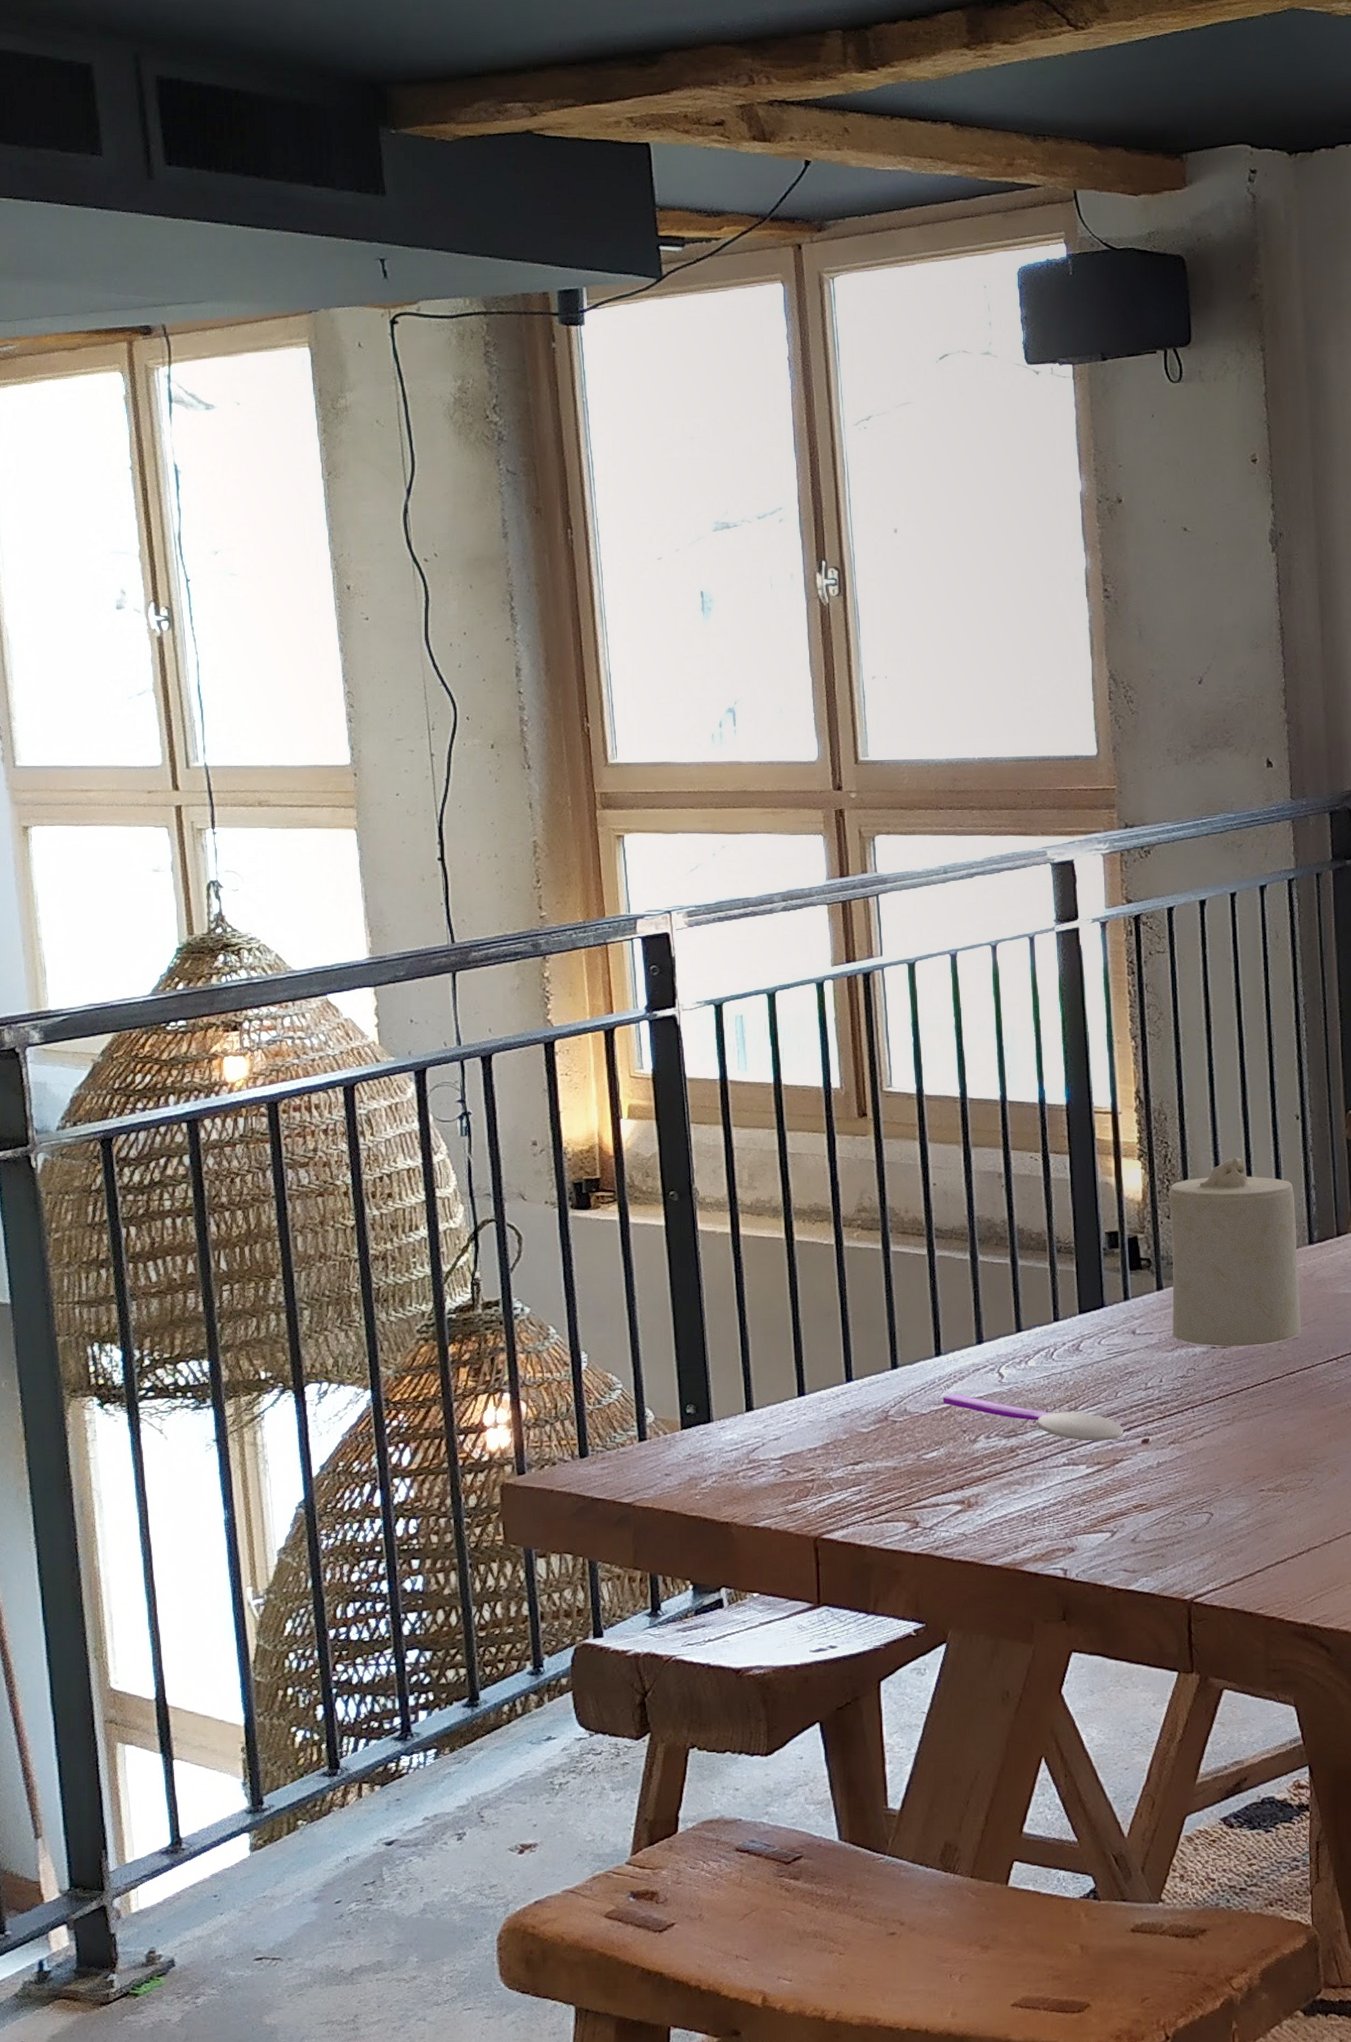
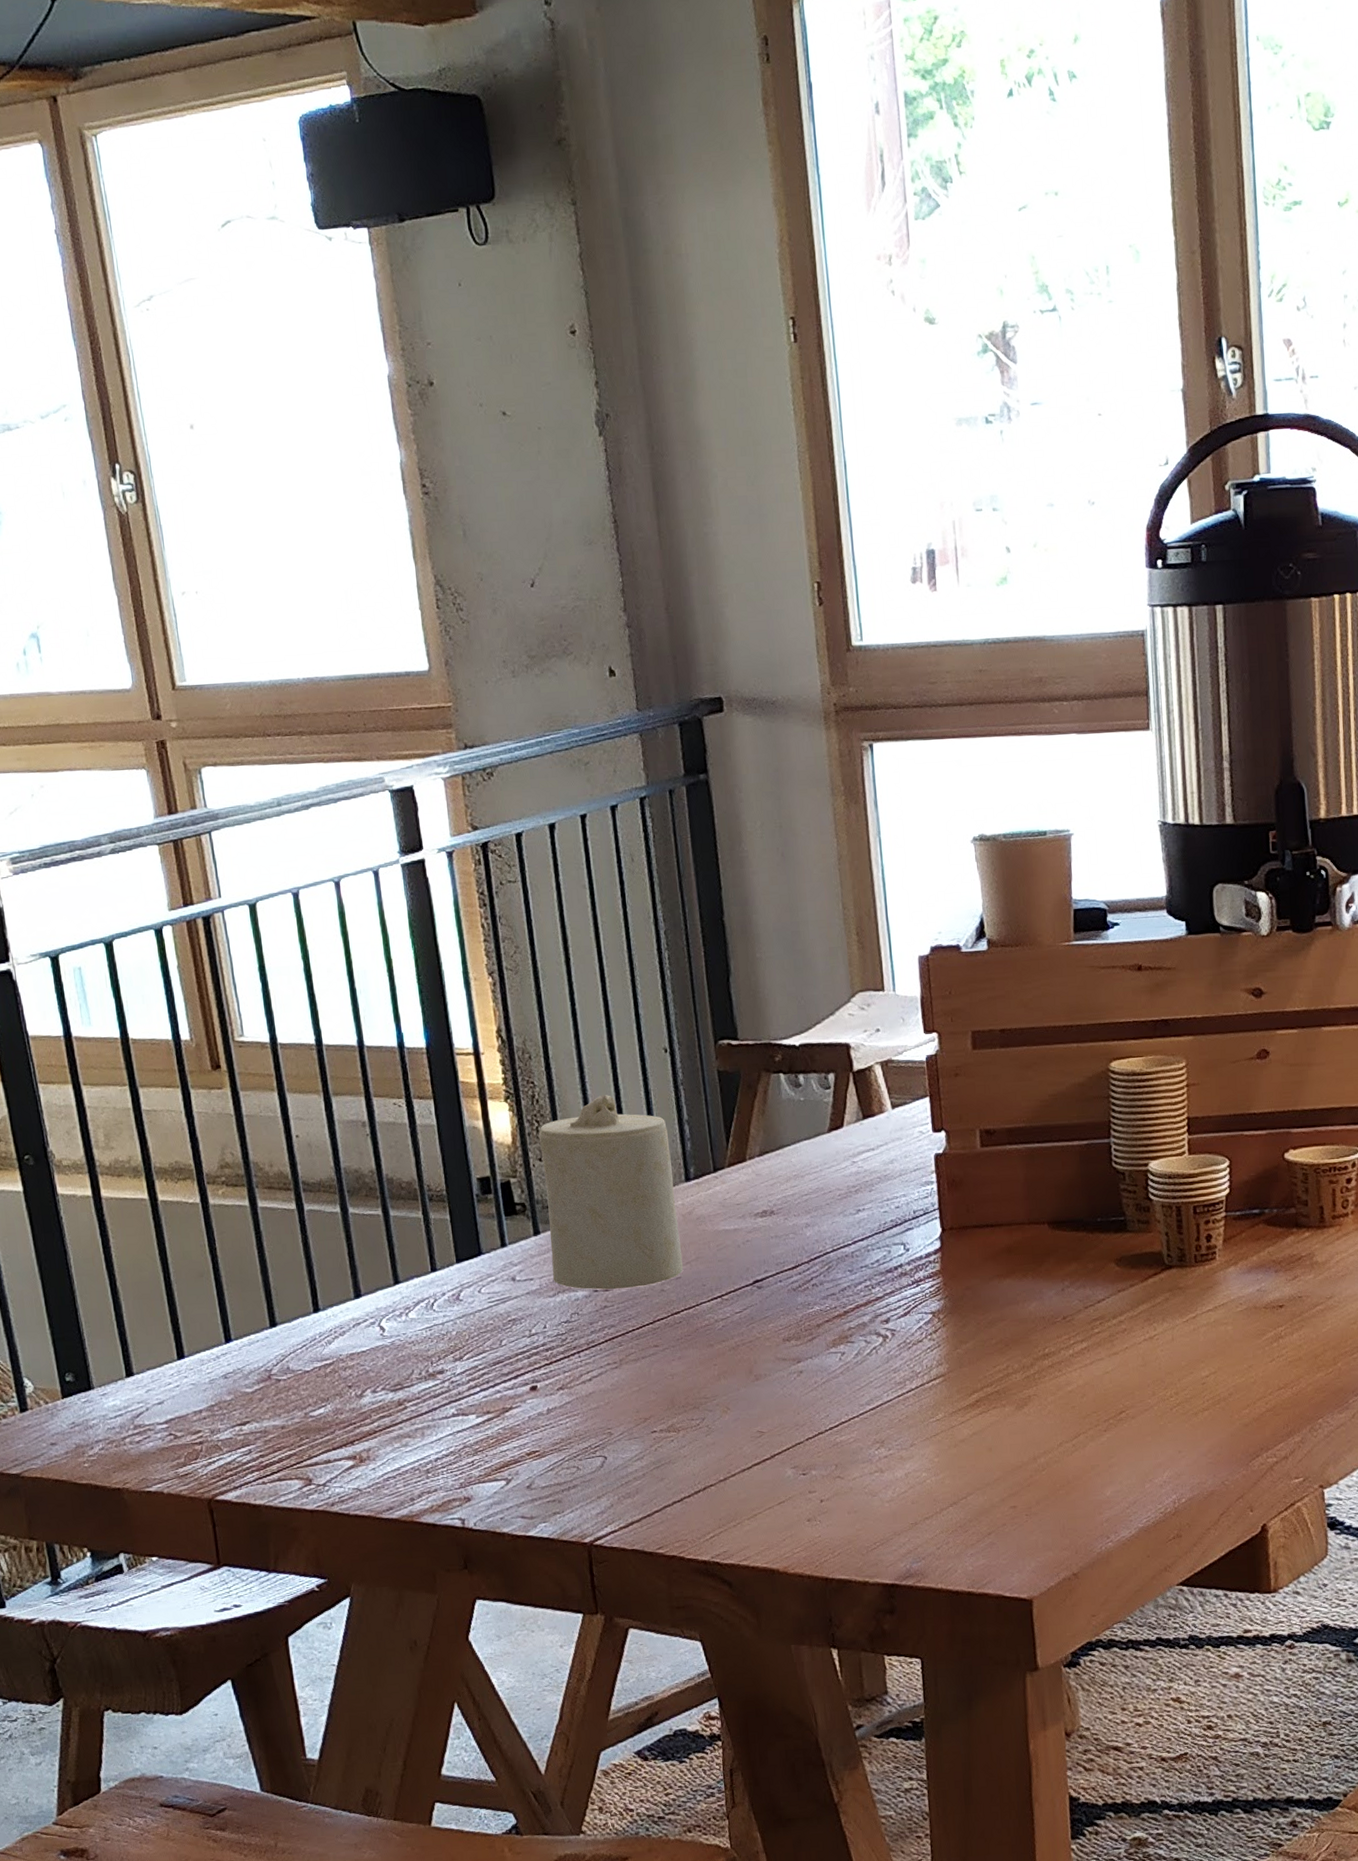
spoon: present [942,1393,1124,1441] -> none [325,1349,511,1391]

